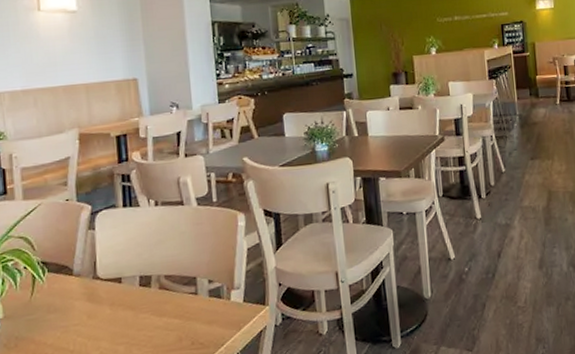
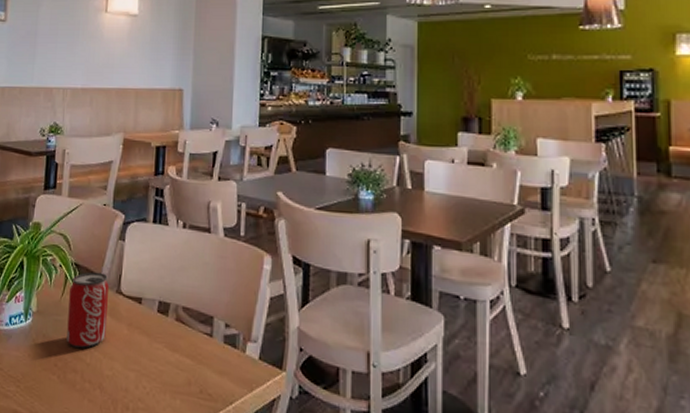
beverage can: none [39,264,88,340] -> present [66,271,109,348]

